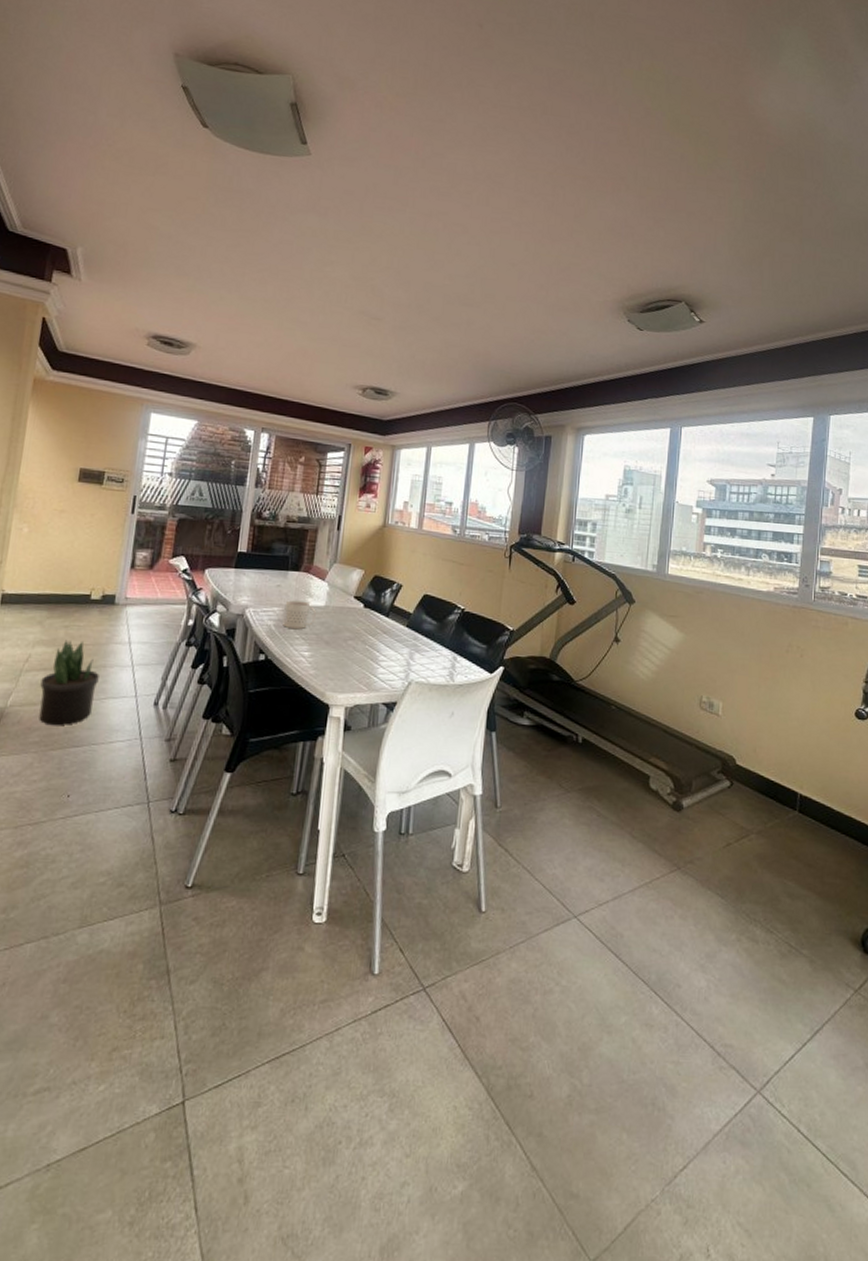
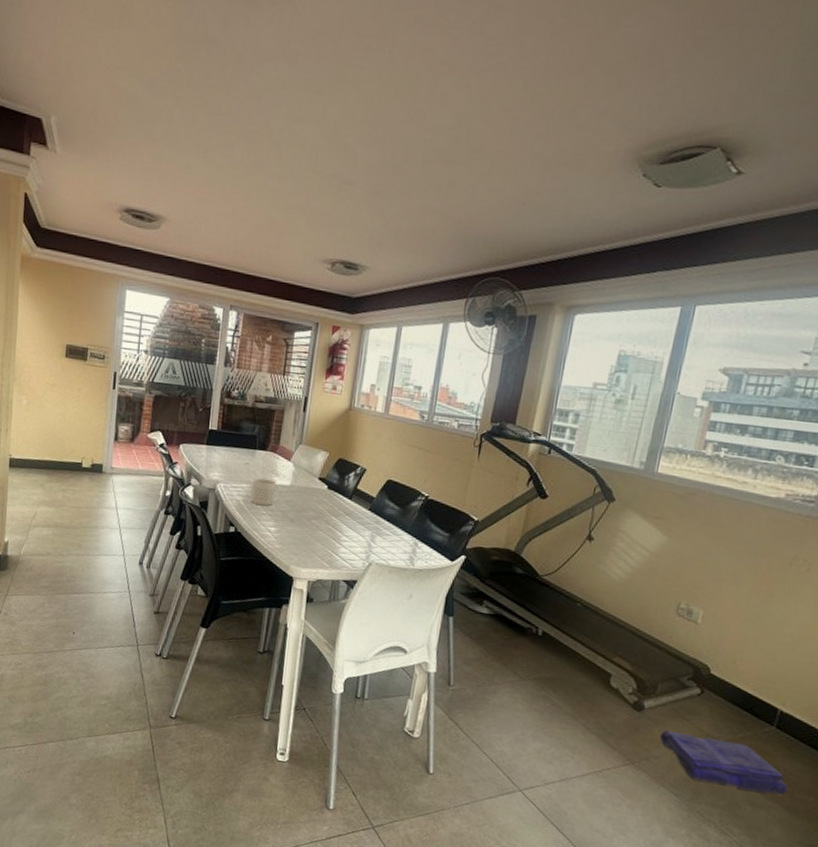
planter: present [39,639,99,726] -> none [46,501,93,575]
towel: none [701,828,818,882] -> present [660,730,788,796]

